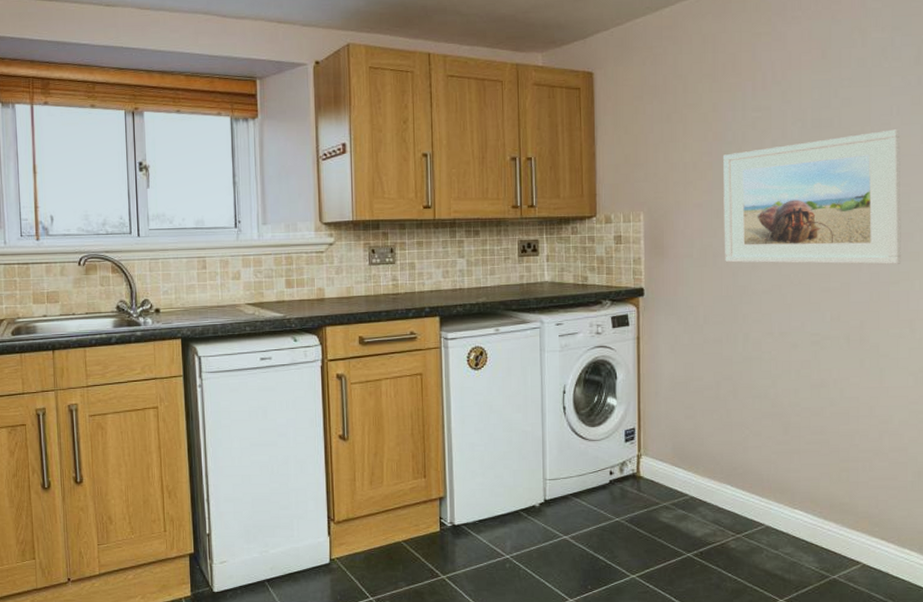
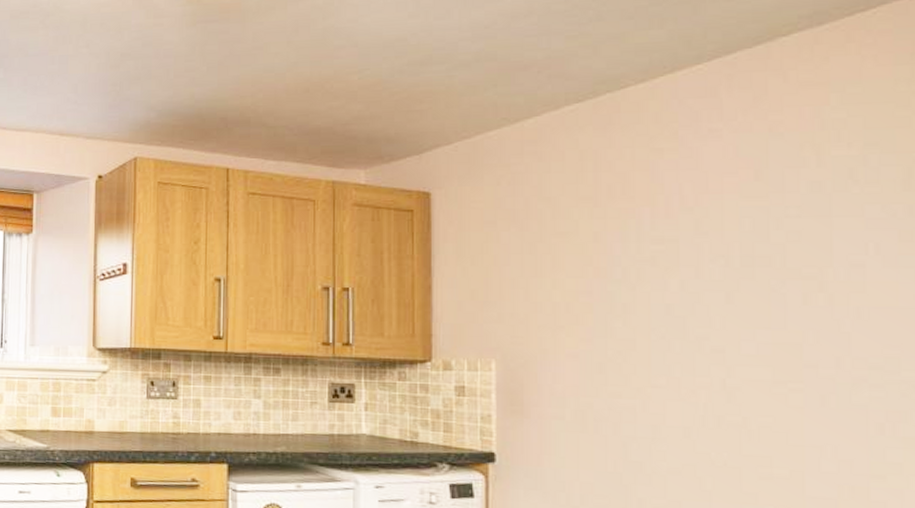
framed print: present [722,129,902,265] -> none [607,273,890,452]

